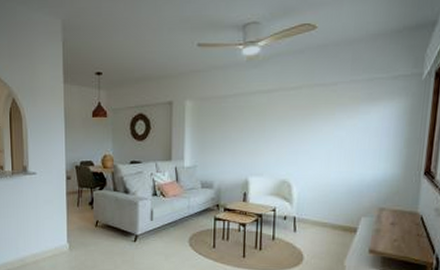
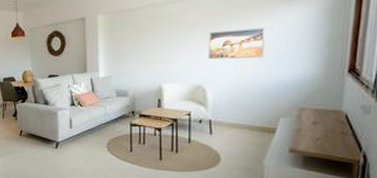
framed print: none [295,124,351,156] -> present [209,26,266,60]

